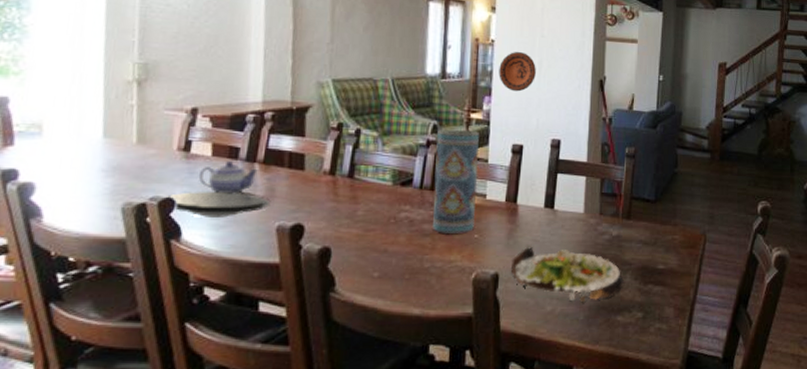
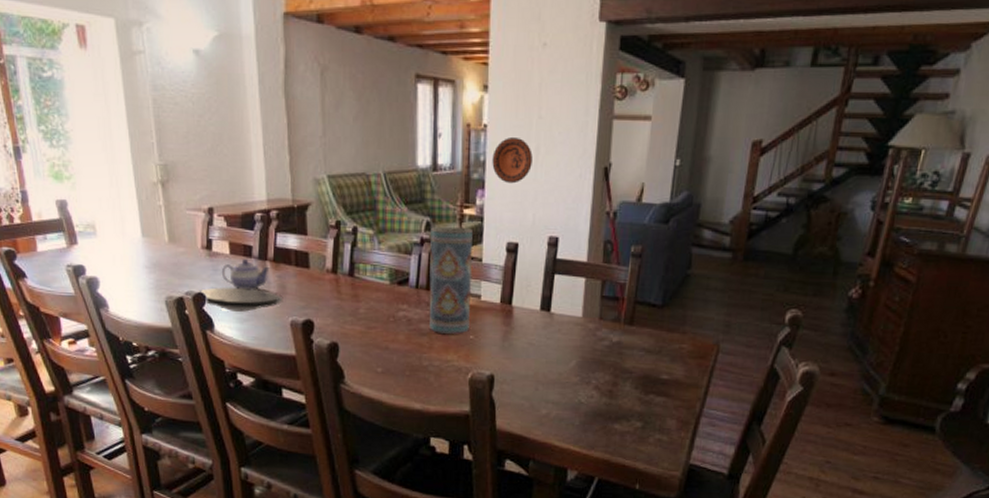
salad plate: present [511,246,624,302] -> none [507,349,623,407]

